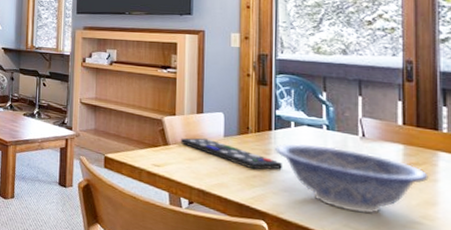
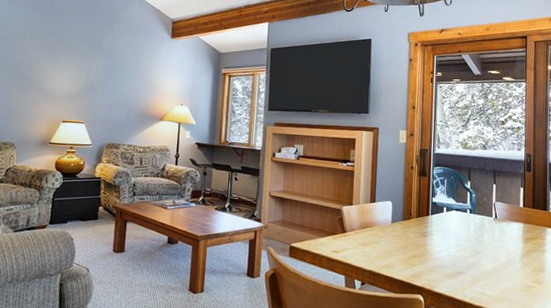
remote control: present [180,138,282,170] -> none [355,224,436,251]
decorative bowl: present [275,143,429,215] -> none [431,225,540,282]

